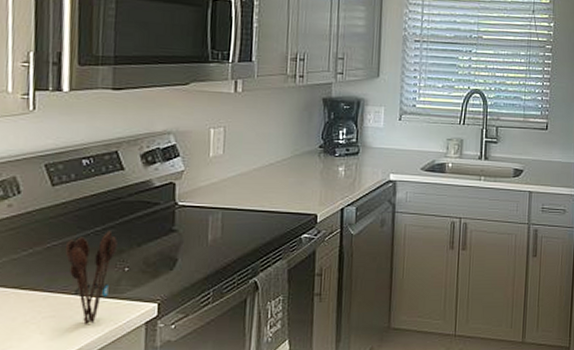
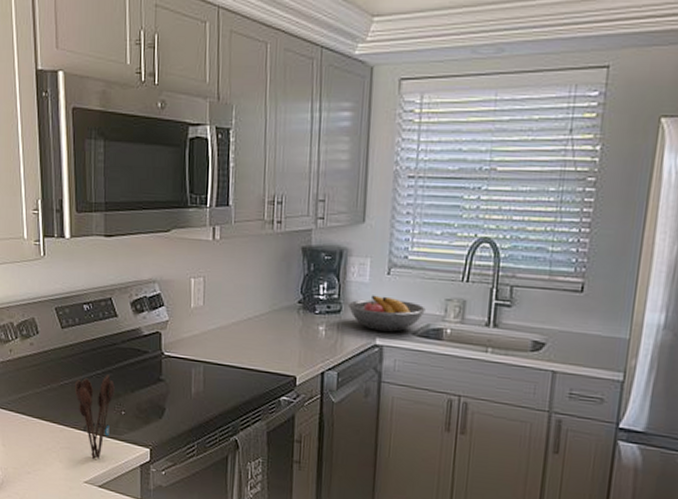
fruit bowl: none [364,138,431,168] -> present [347,295,425,332]

